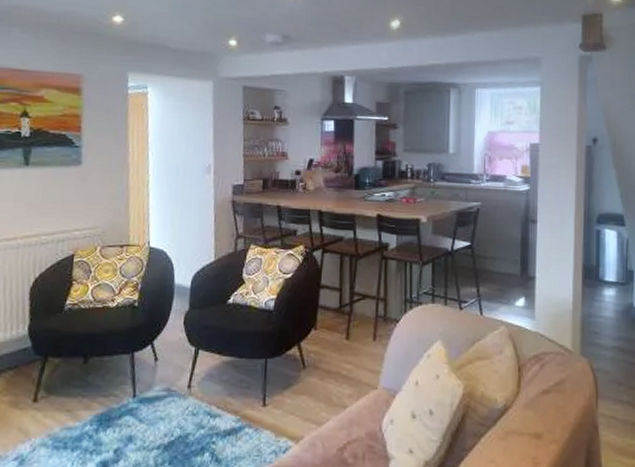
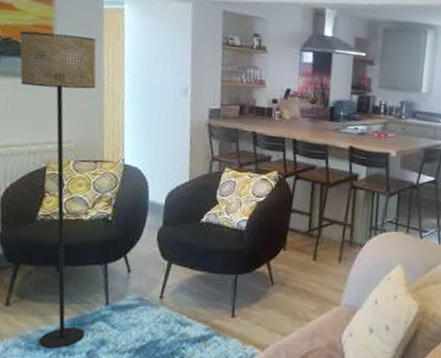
floor lamp: none [49,121,122,448] -> present [19,30,97,349]

